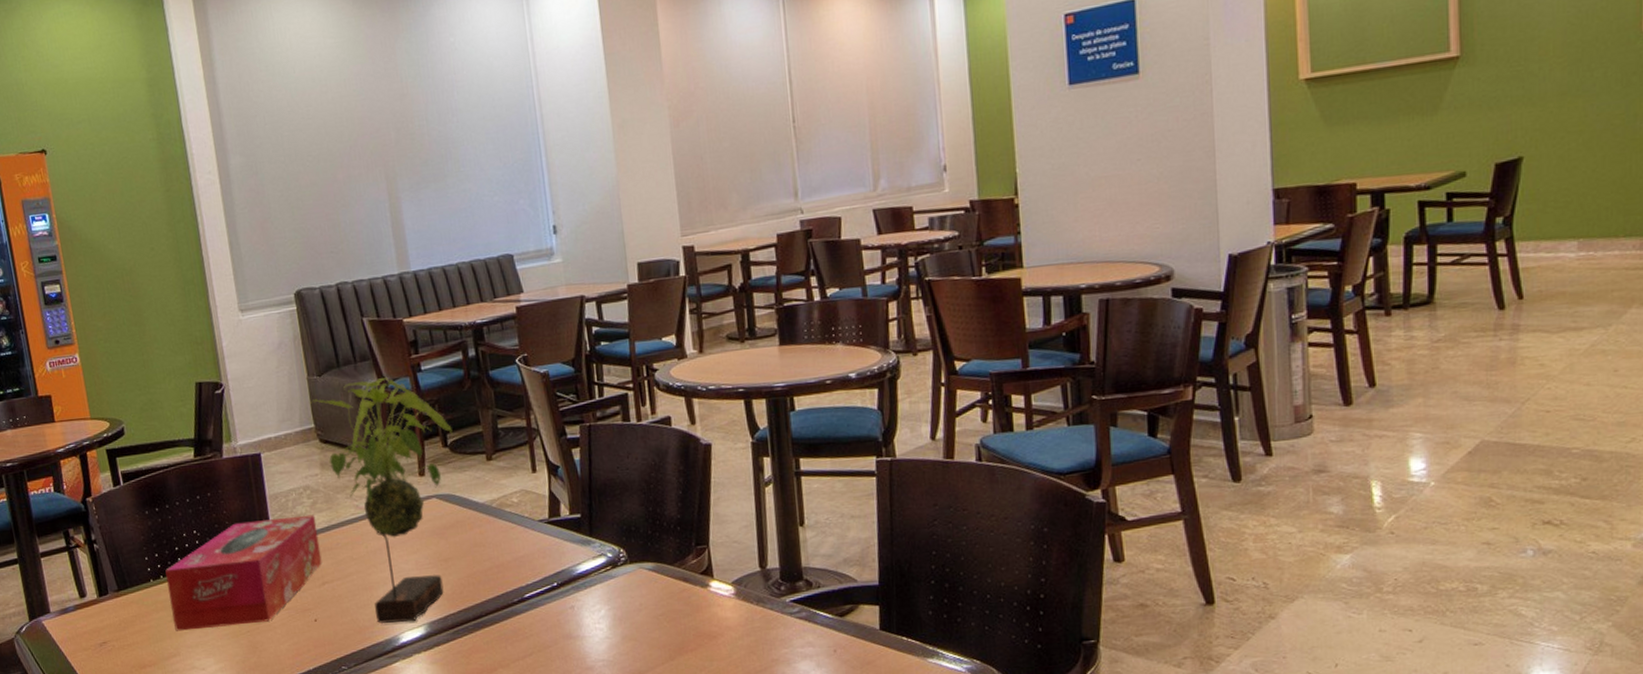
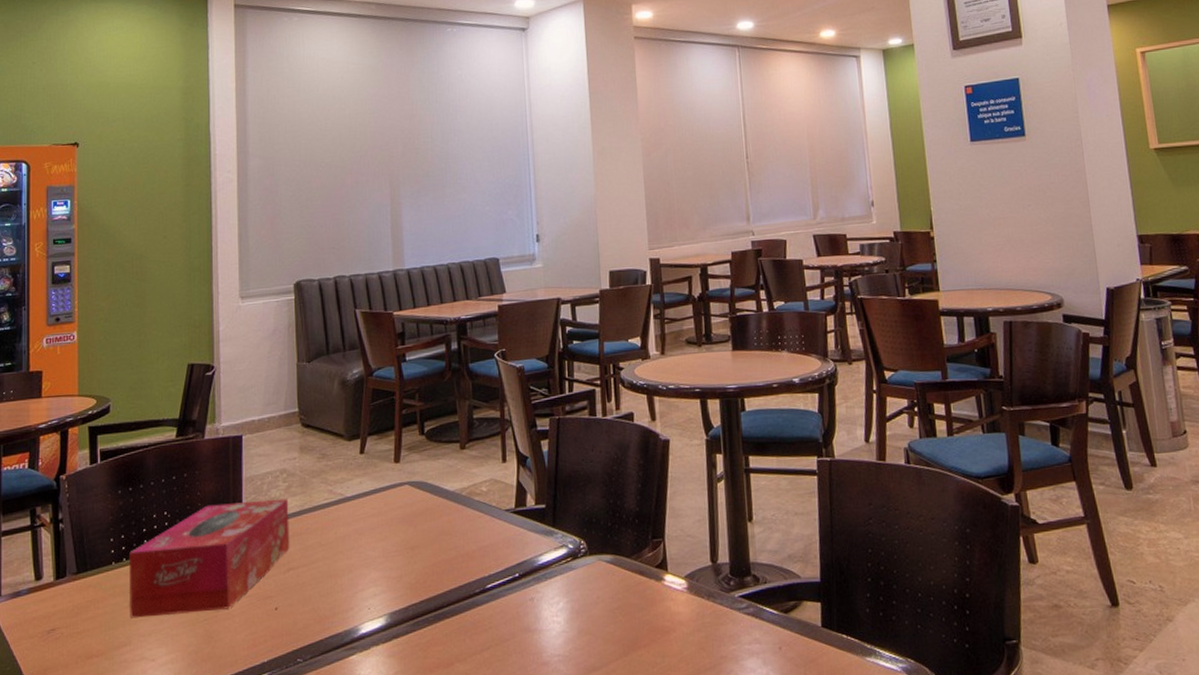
plant: present [309,378,453,624] -> none [296,366,430,614]

